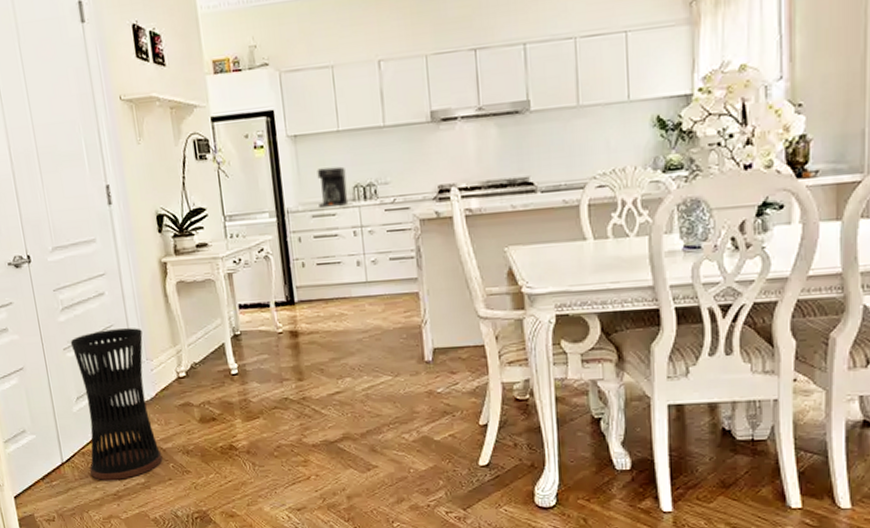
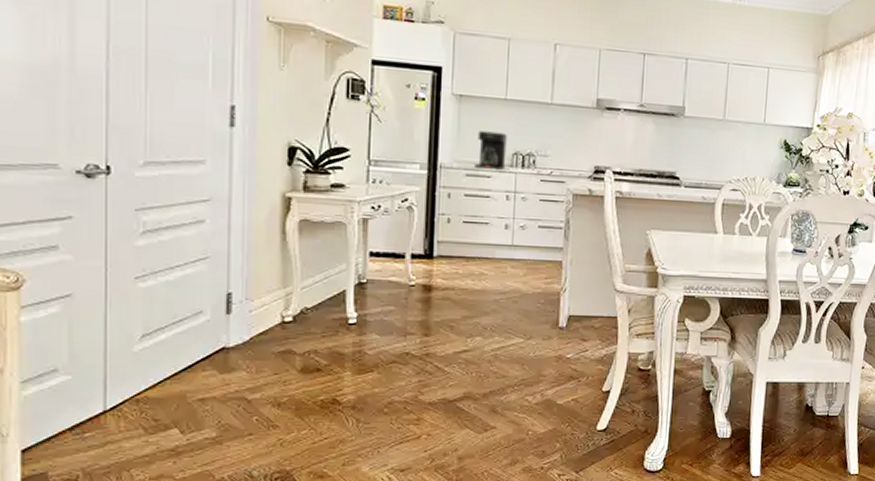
umbrella stand: present [70,328,163,480] -> none [143,261,246,433]

